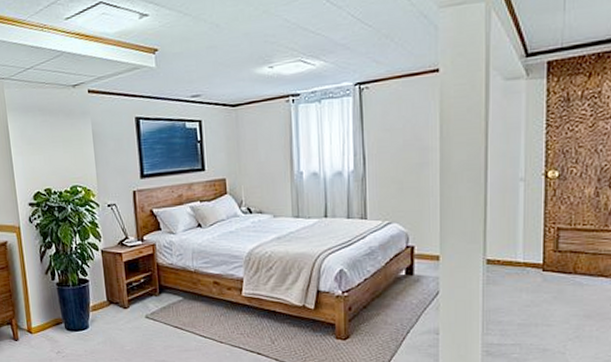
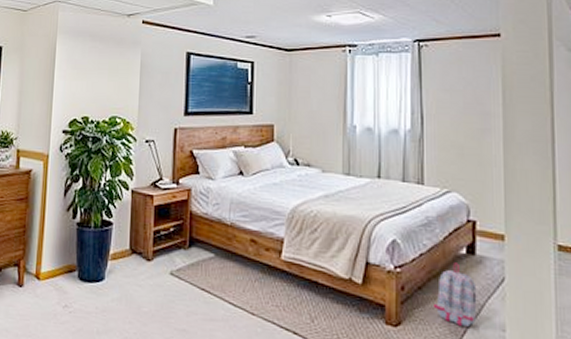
backpack: none [376,283,415,334] -> present [432,262,477,327]

